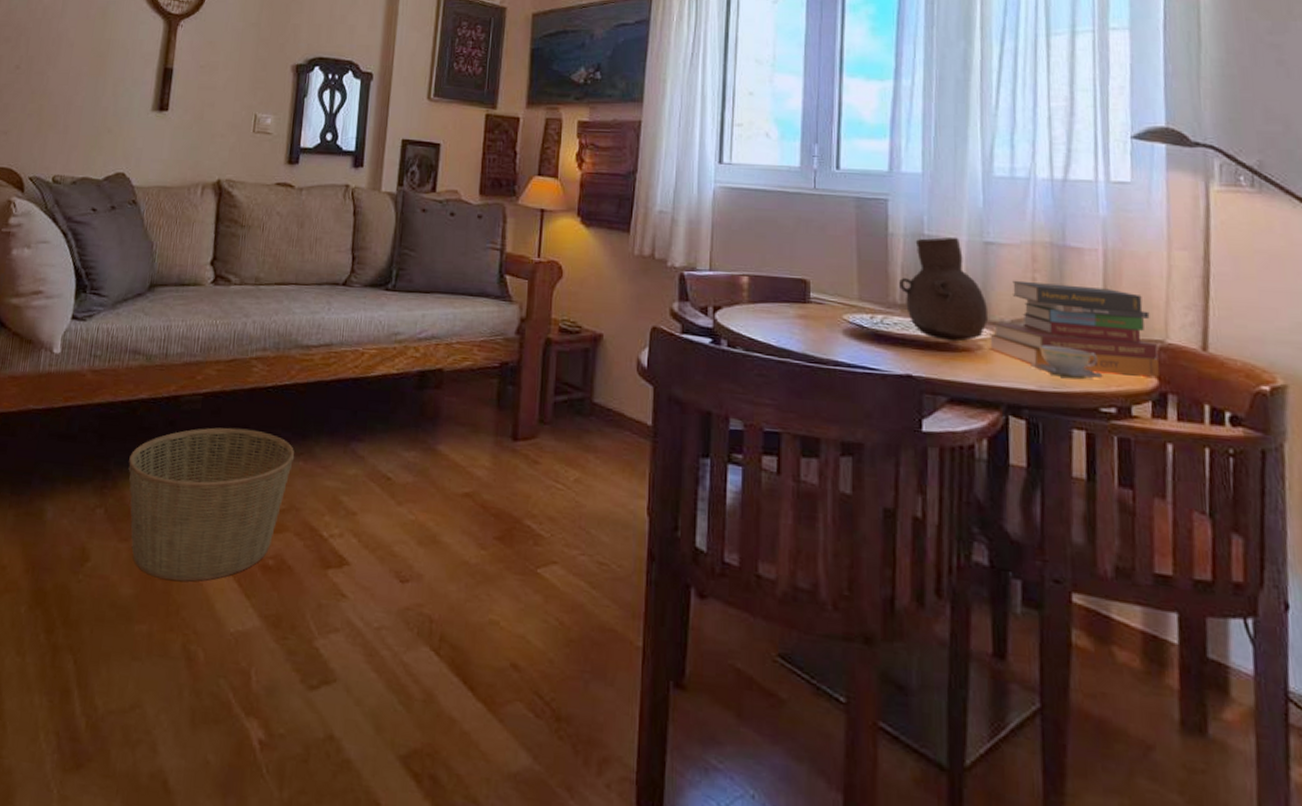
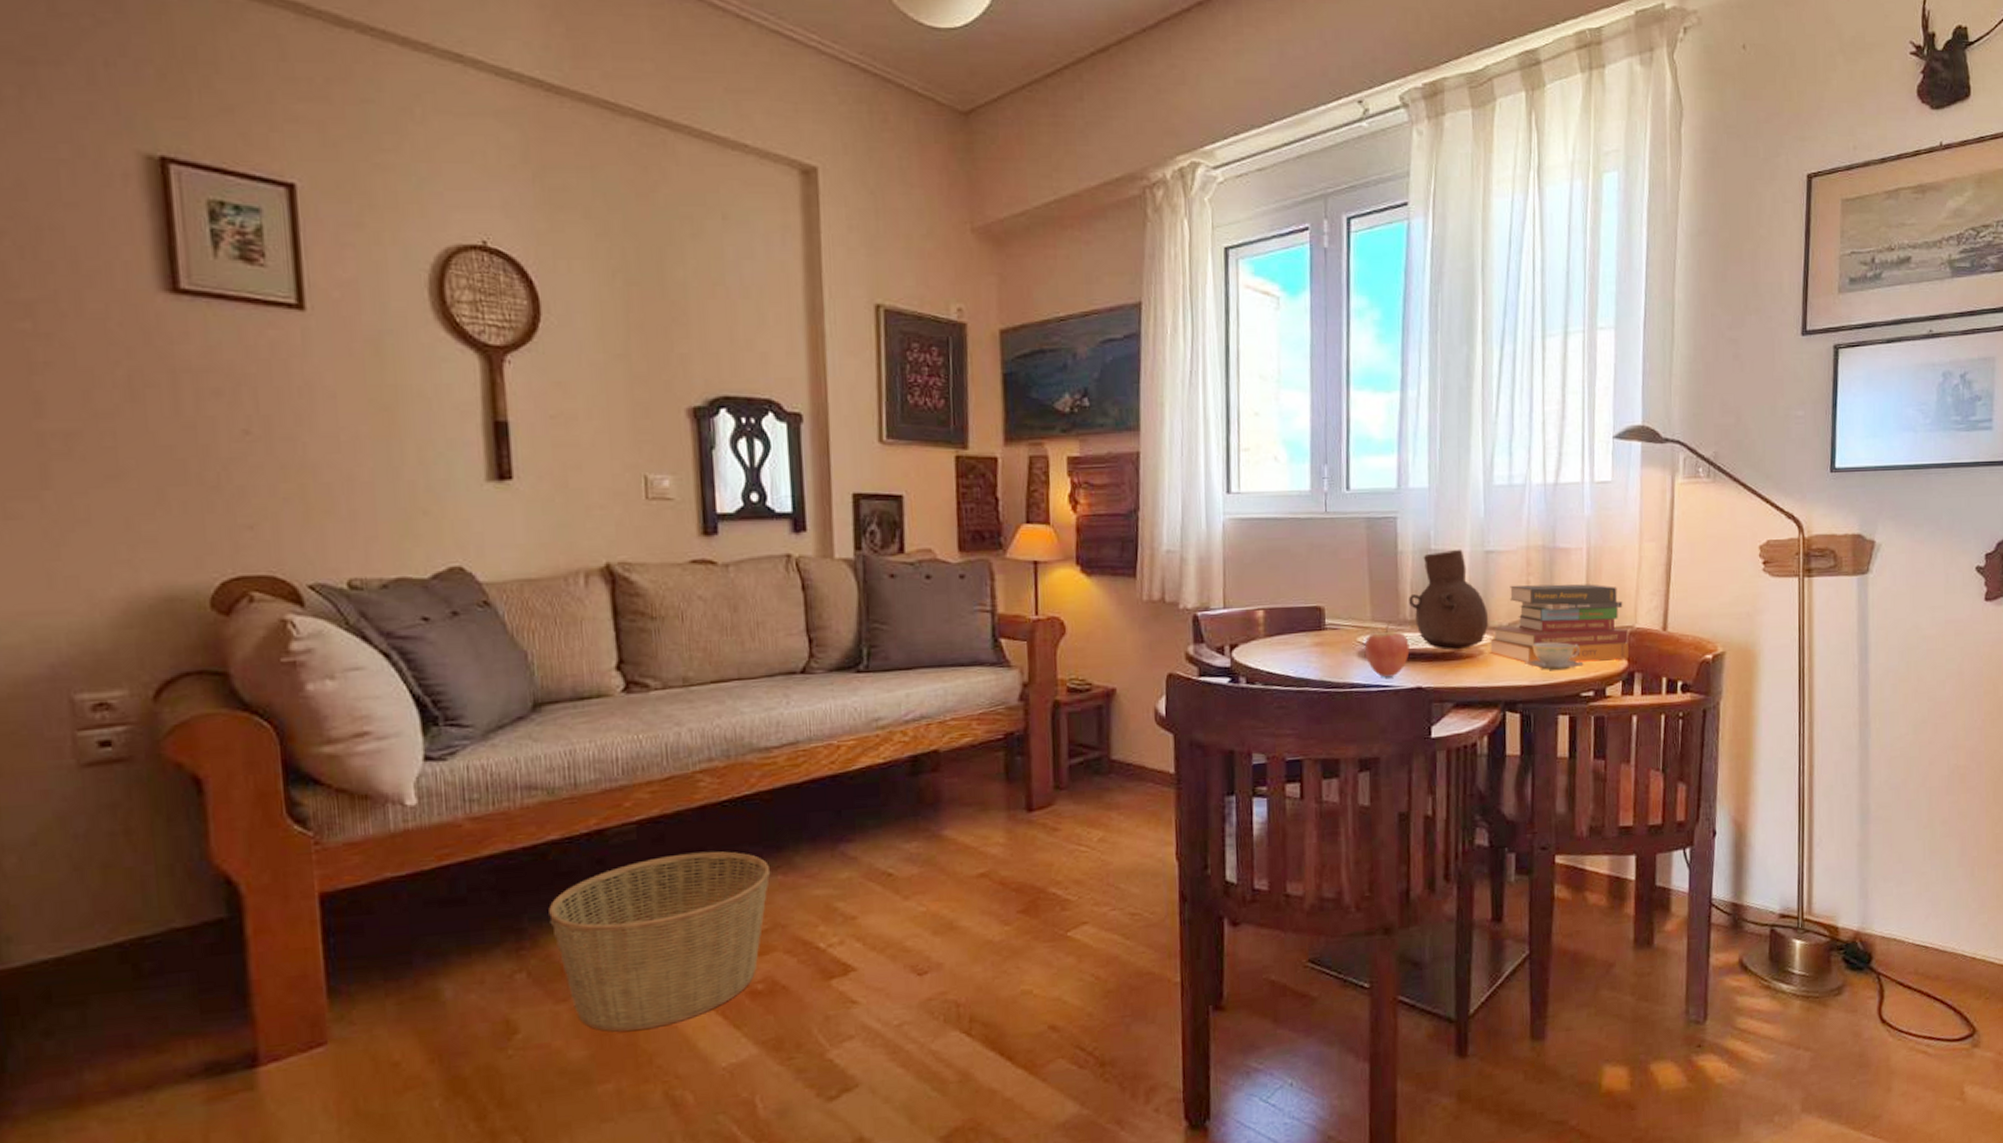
fruit: none [850,302,899,361] -> present [1364,621,1410,678]

